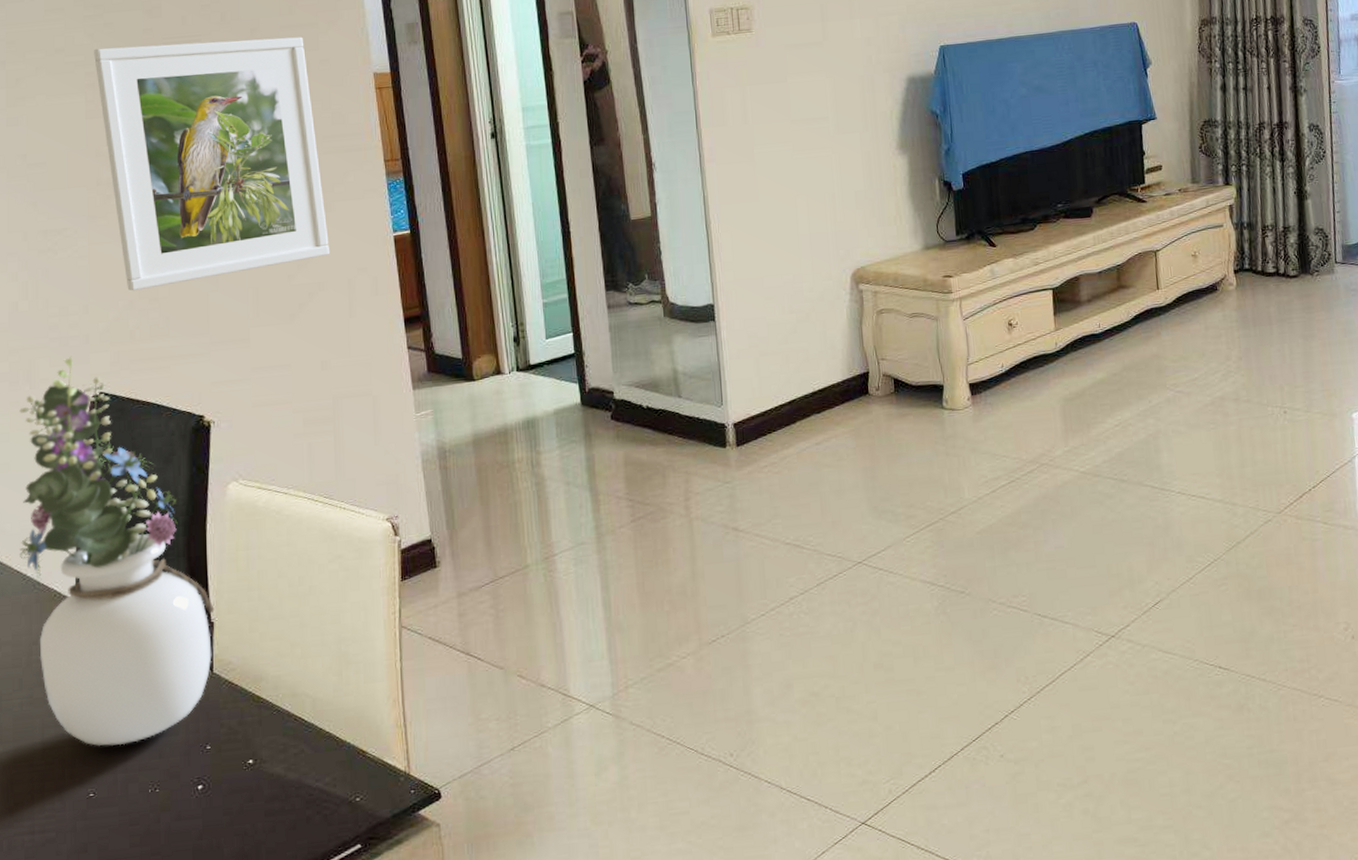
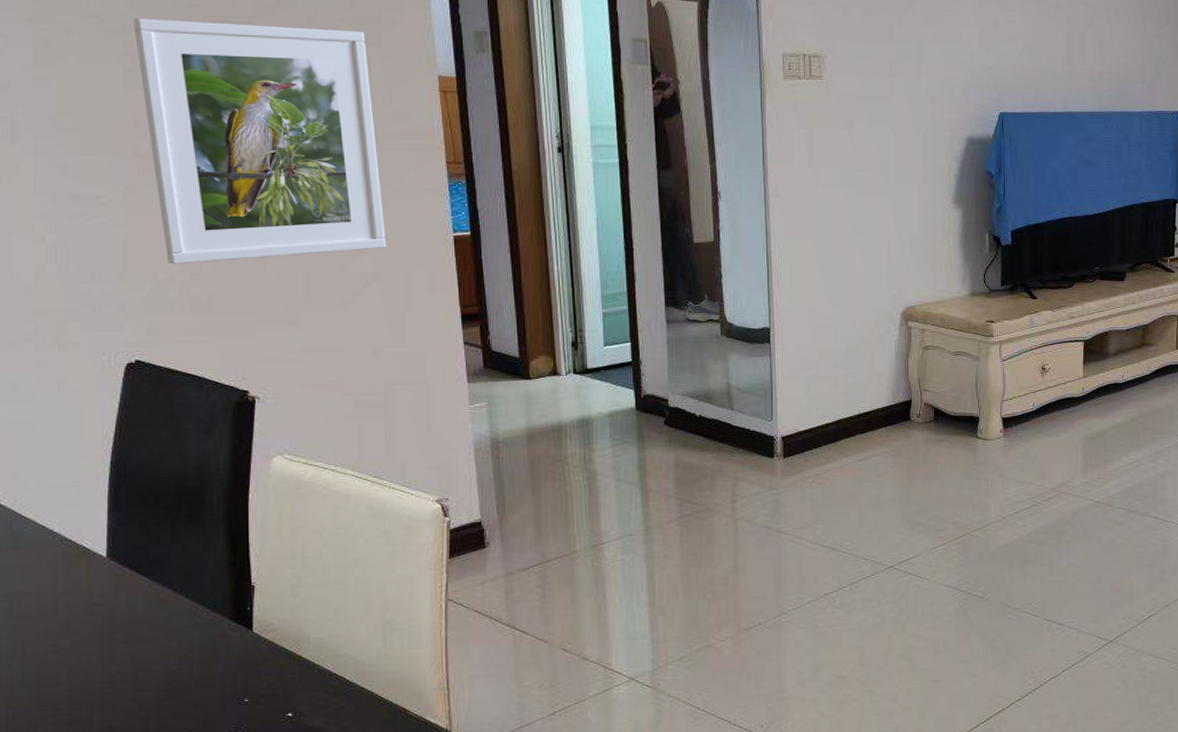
bouquet: present [19,356,215,746] -> none [46,322,256,695]

